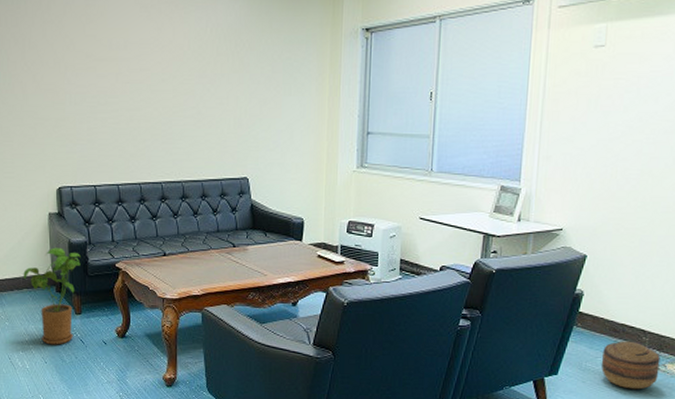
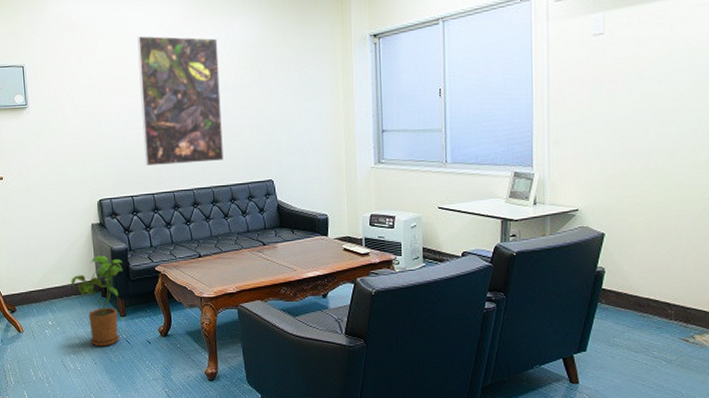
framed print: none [110,9,197,155] -> present [137,35,224,167]
basket: present [601,341,660,390] -> none [628,314,688,362]

